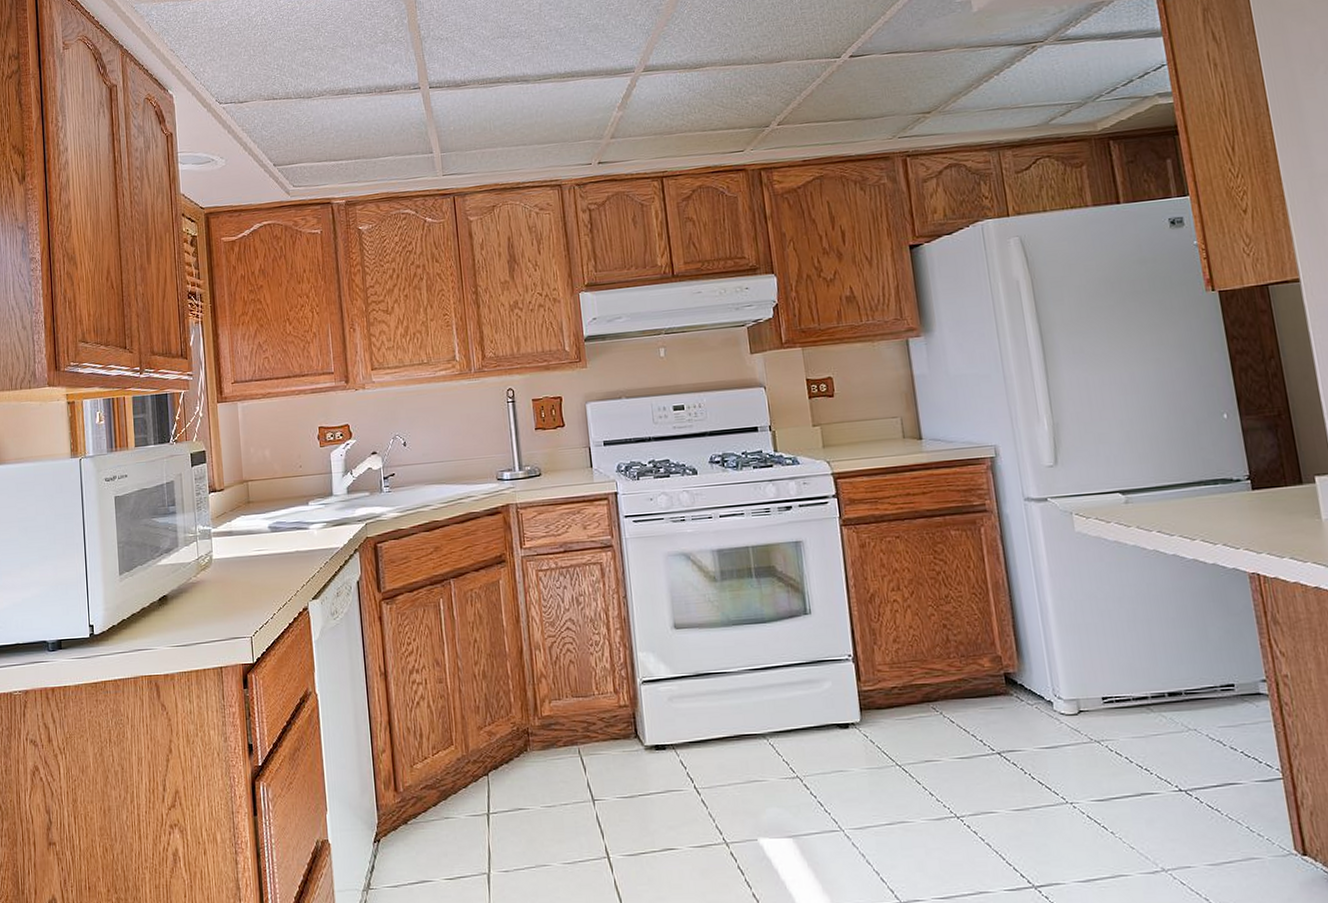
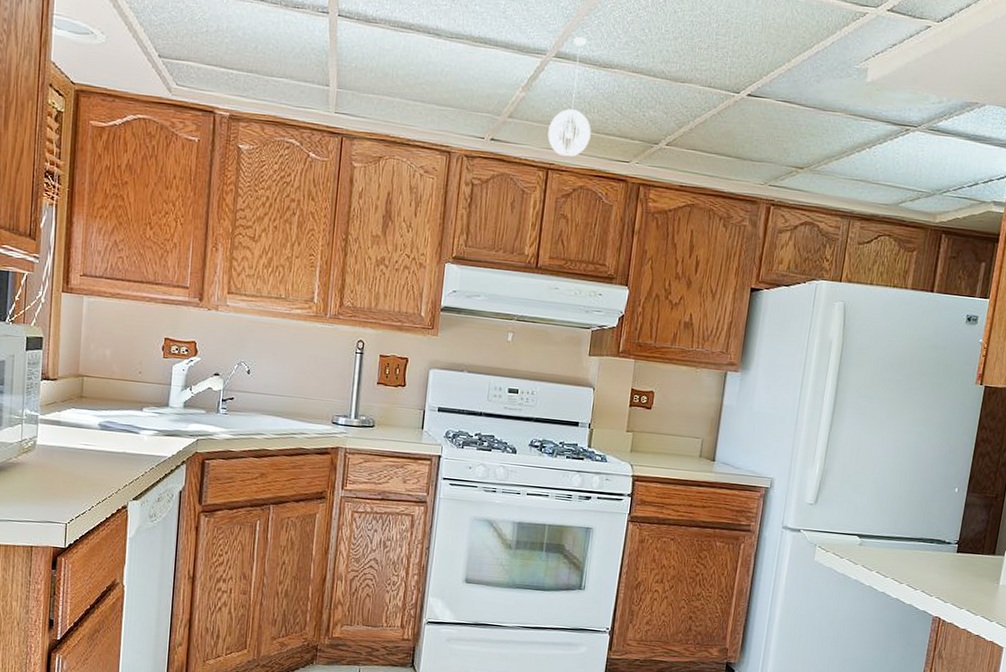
pendant light: none [653,46,698,162] -> present [547,36,591,157]

